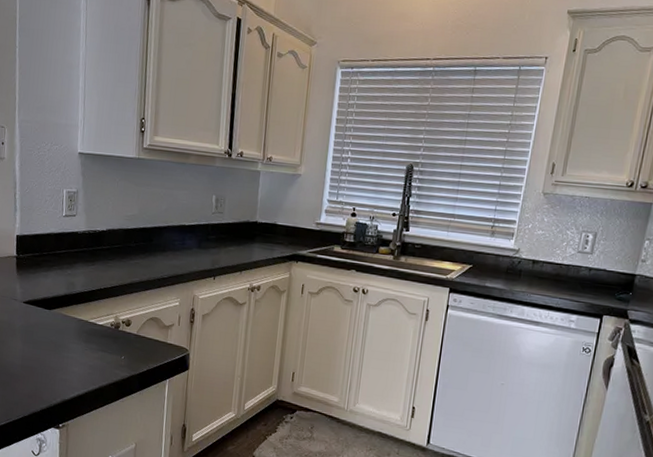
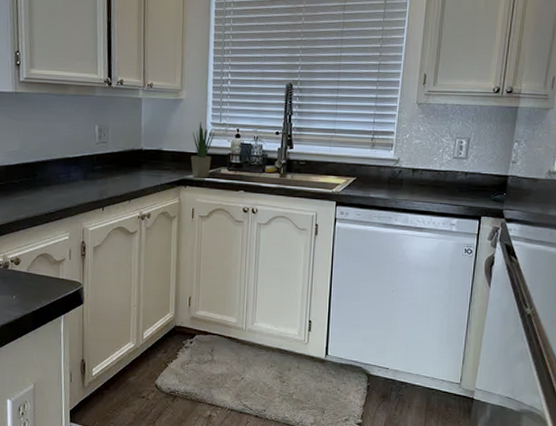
potted plant: none [304,198,332,255] -> present [190,121,216,178]

